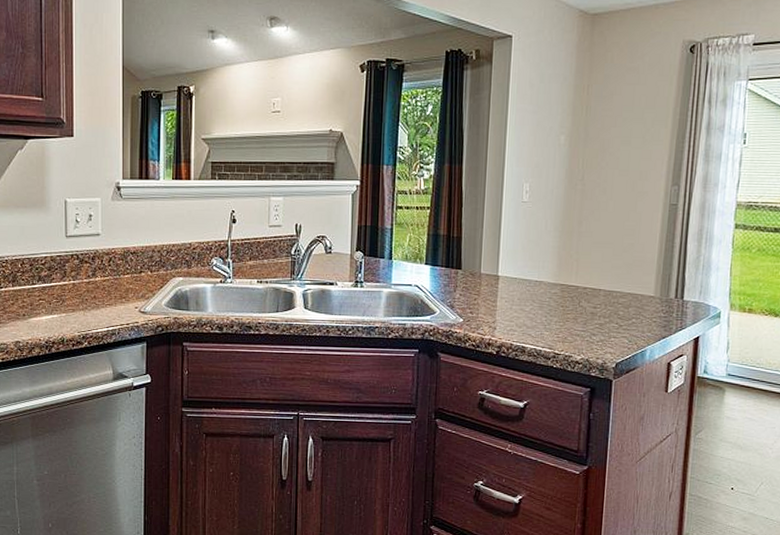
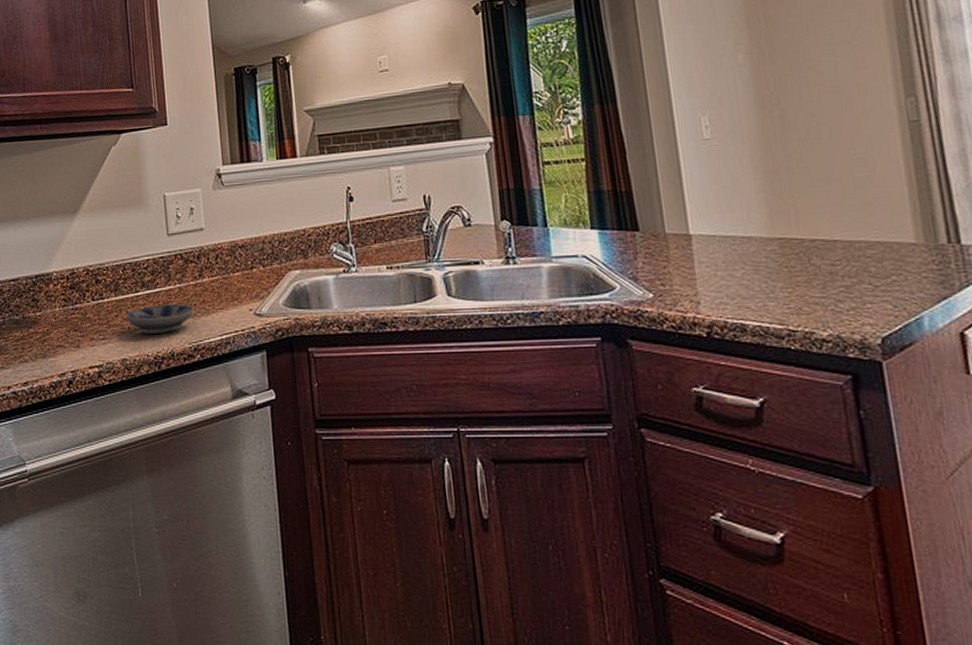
bowl: none [22,297,85,322] -> present [126,304,194,334]

